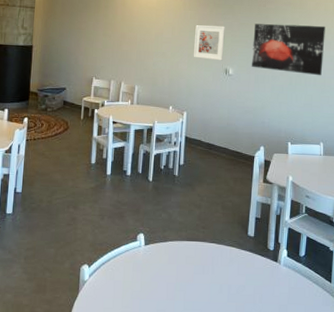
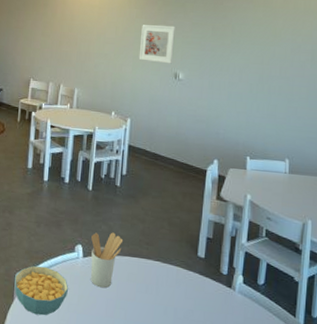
cereal bowl: none [79,257,132,305] -> present [14,266,69,316]
utensil holder: none [152,219,182,273] -> present [90,232,124,289]
wall art: present [251,23,325,76] -> none [204,23,295,84]

